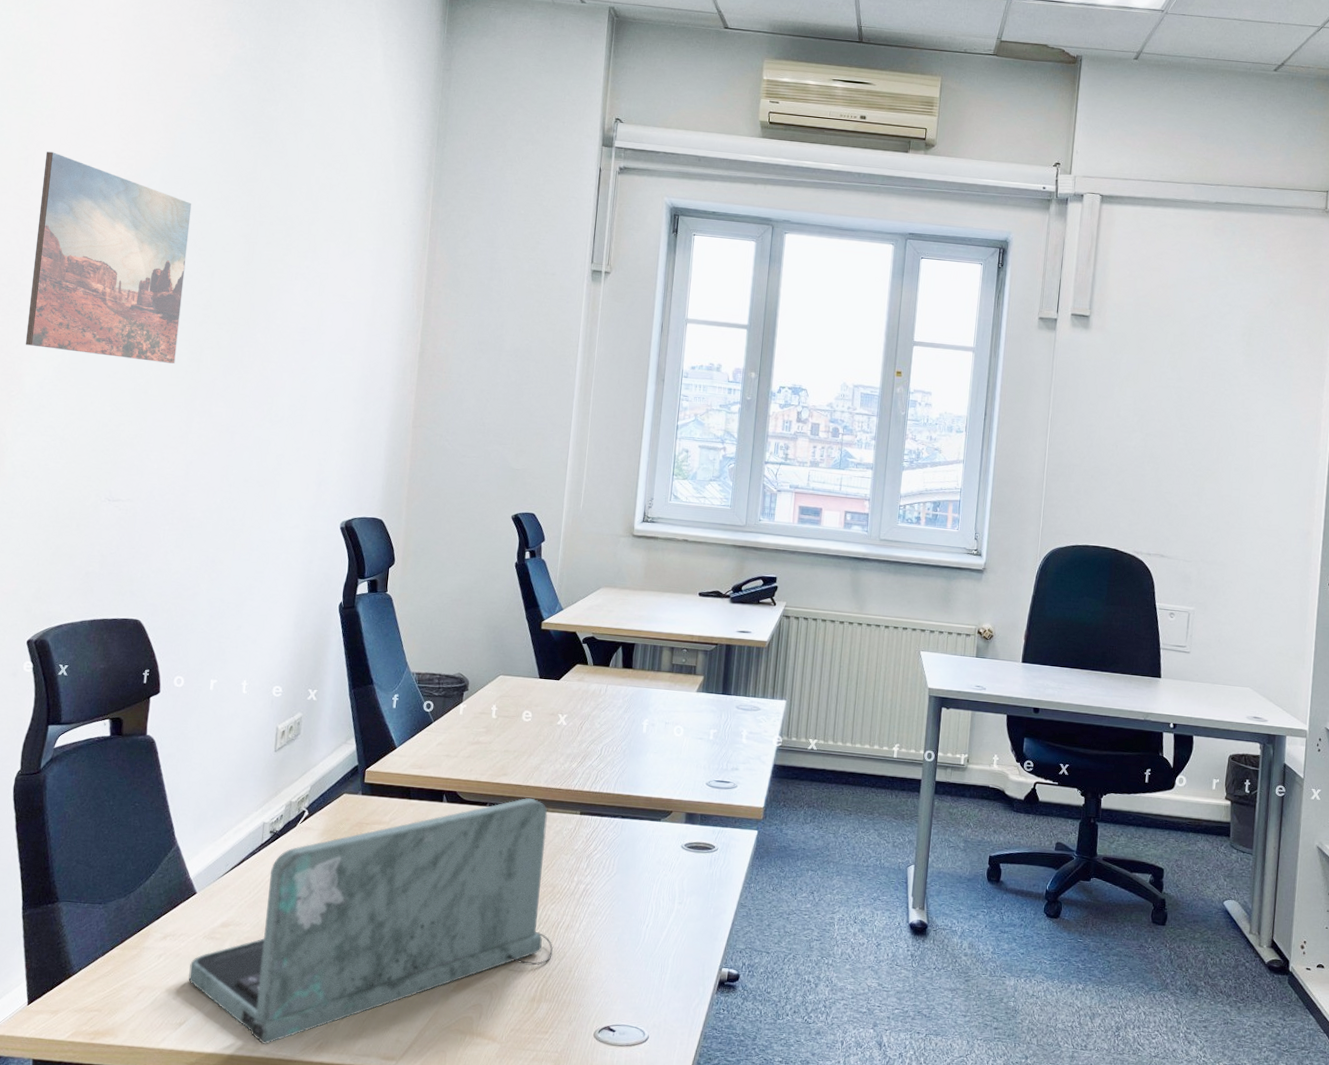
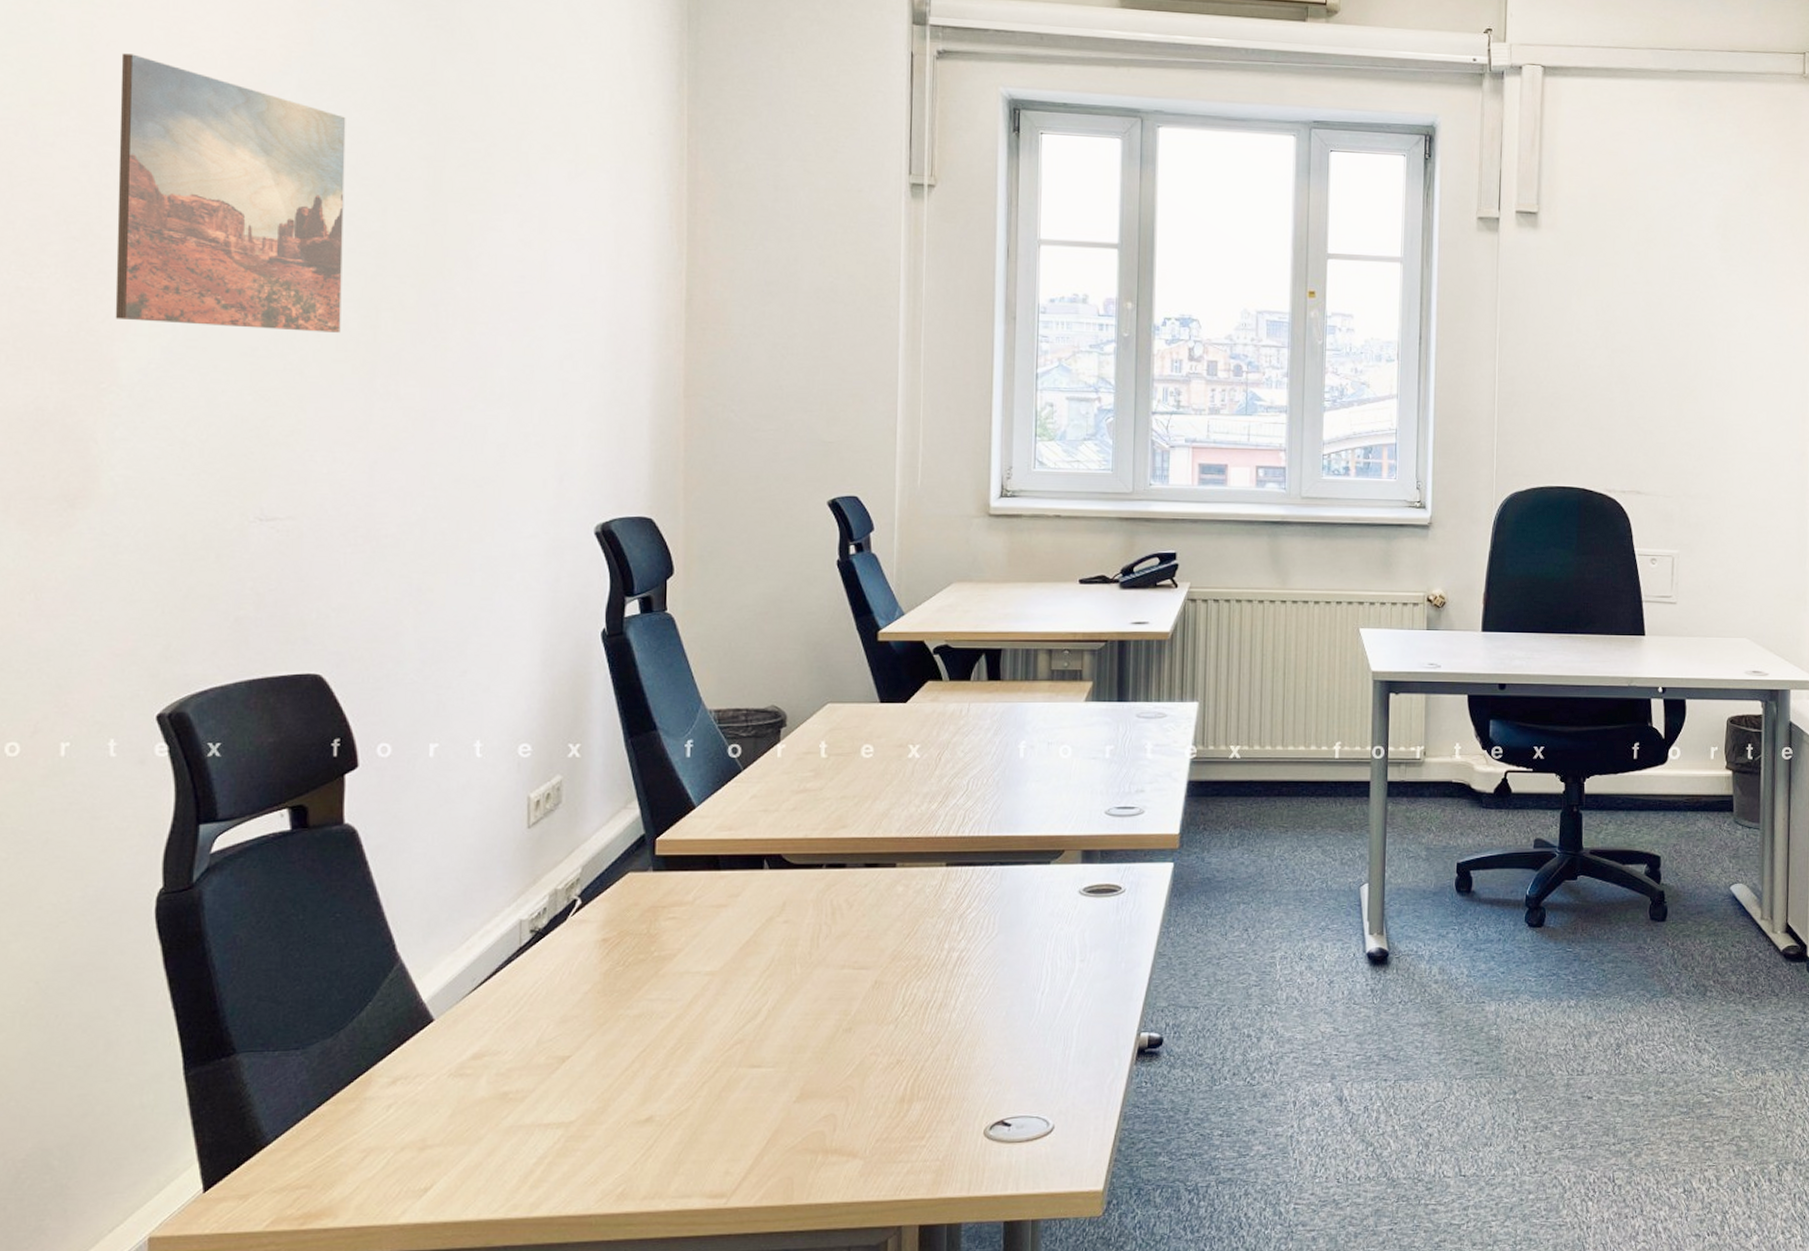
laptop: present [188,798,553,1044] -> none [432,853,924,1200]

